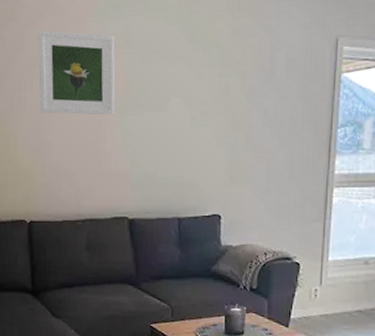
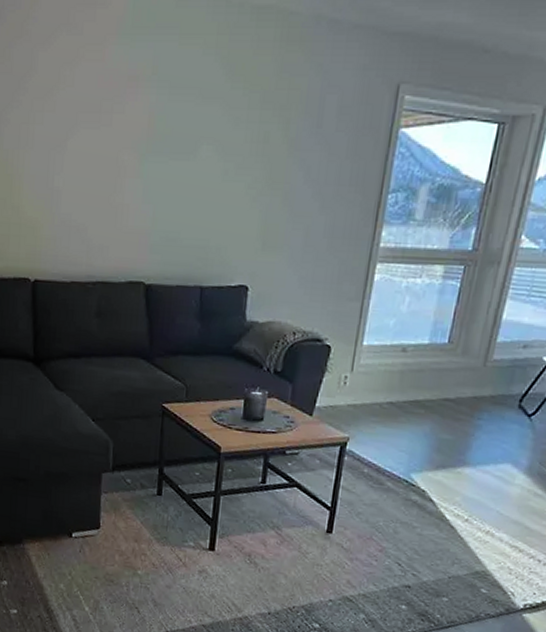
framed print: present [38,30,115,115] -> none [50,52,140,161]

